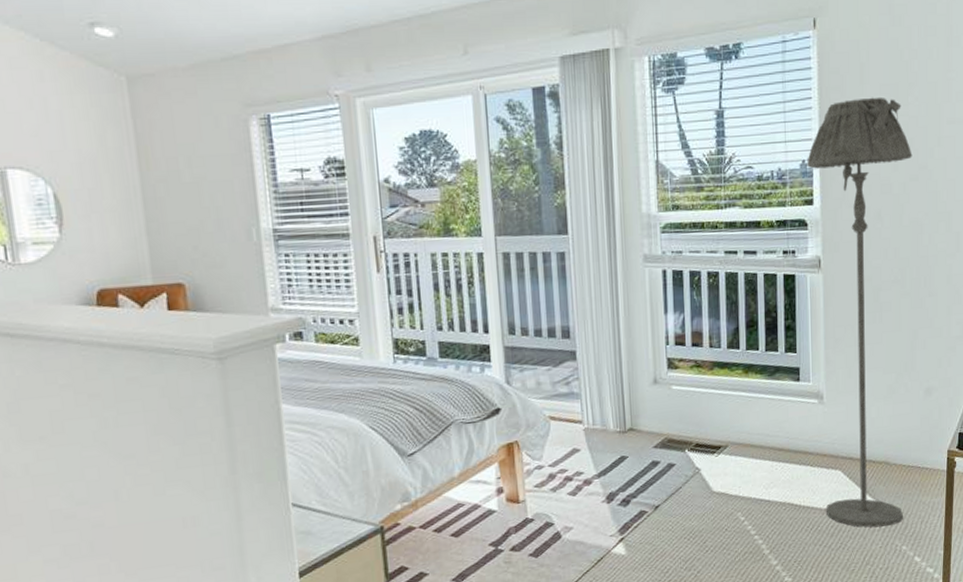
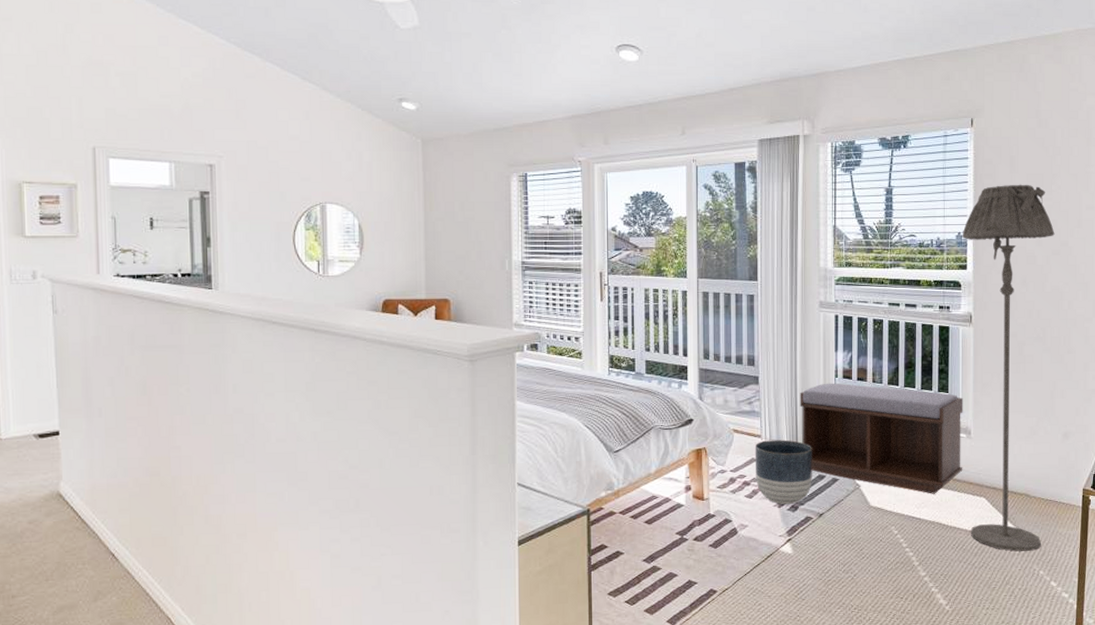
planter: none [575,423,645,500] -> present [755,440,812,505]
bench: none [625,351,816,472] -> present [800,383,963,494]

